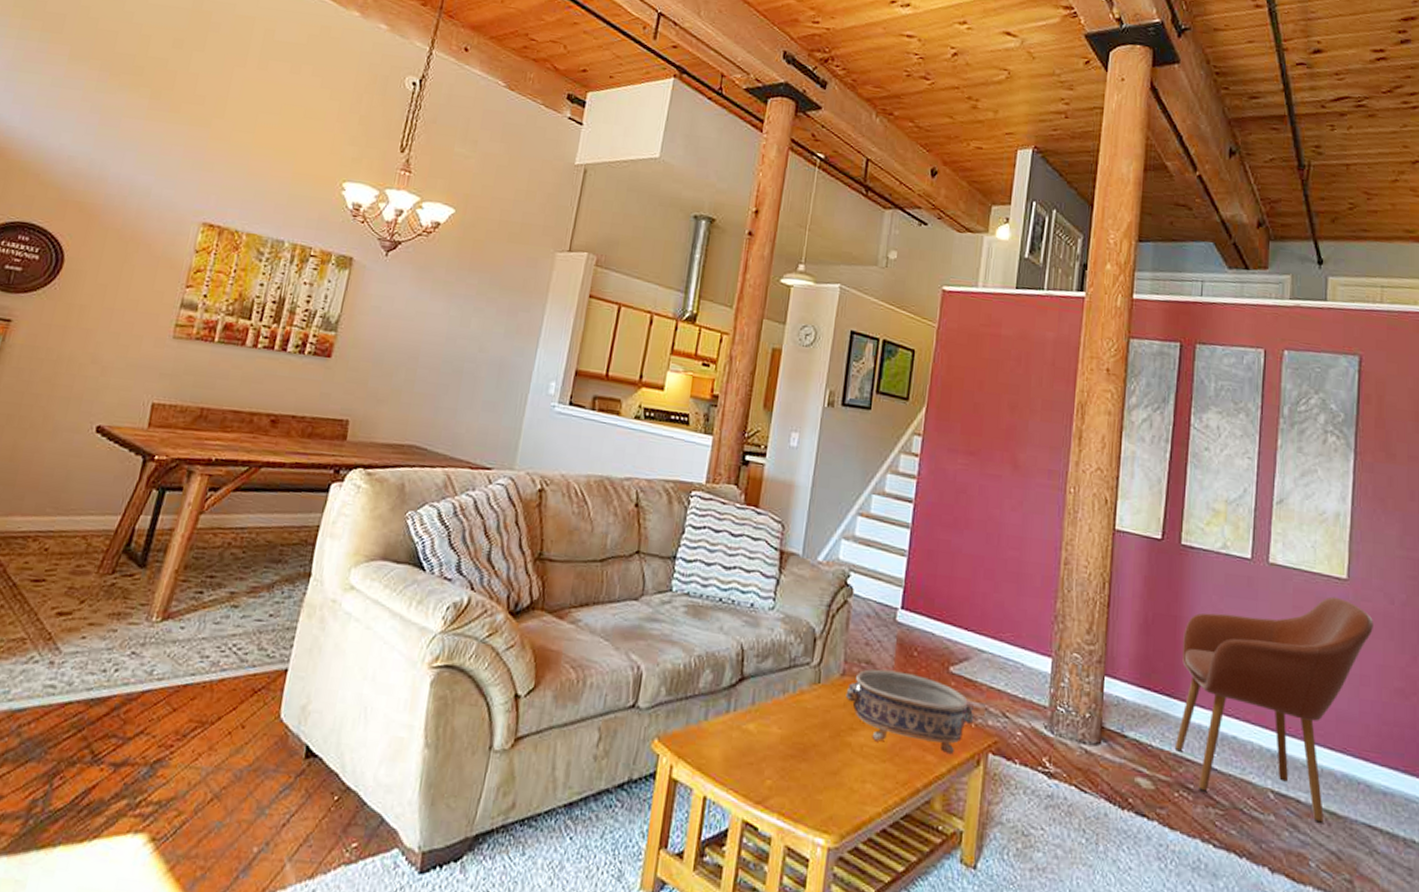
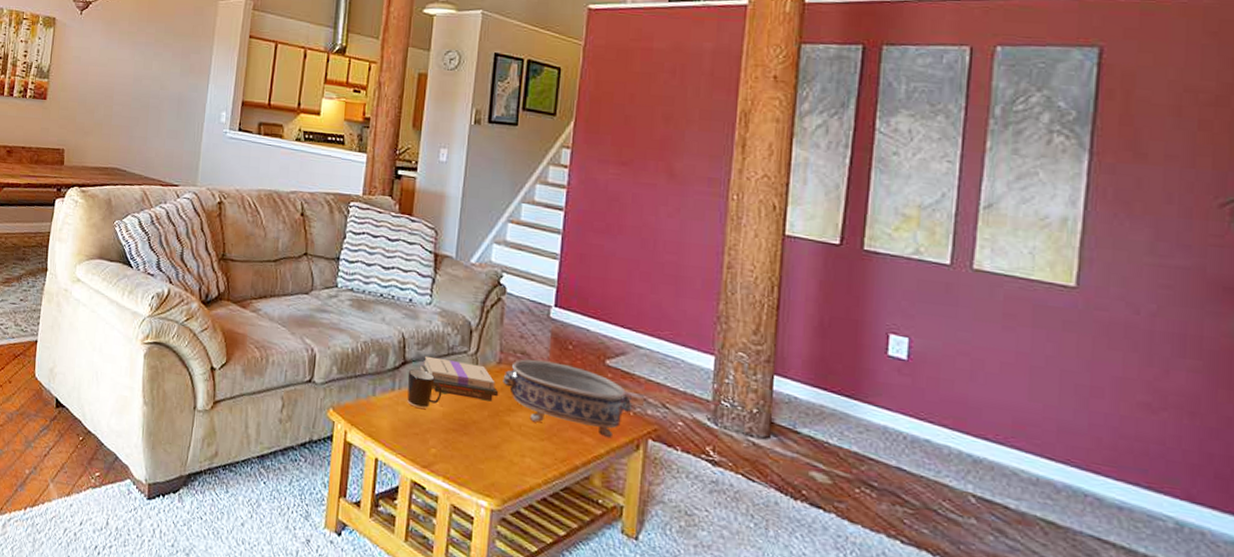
mug: none [742,685,782,734] -> present [407,368,443,410]
books: none [759,669,840,720] -> present [420,355,498,402]
armchair: present [1174,596,1373,825] -> none [855,304,1110,533]

